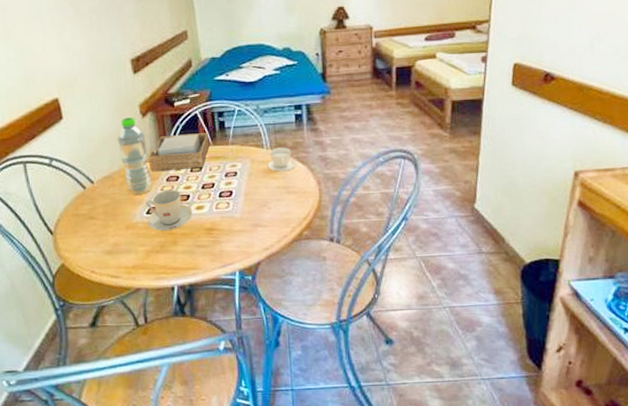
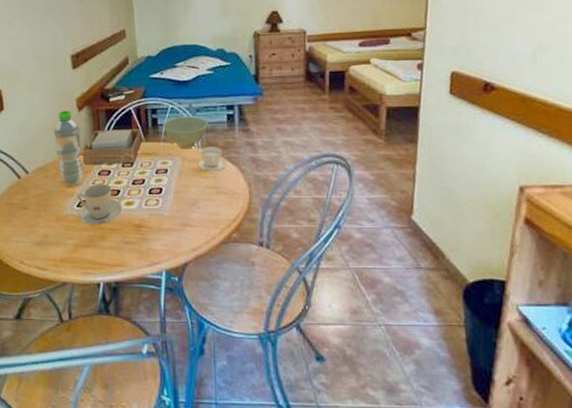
bowl: none [229,118,276,151] -> present [162,116,208,149]

